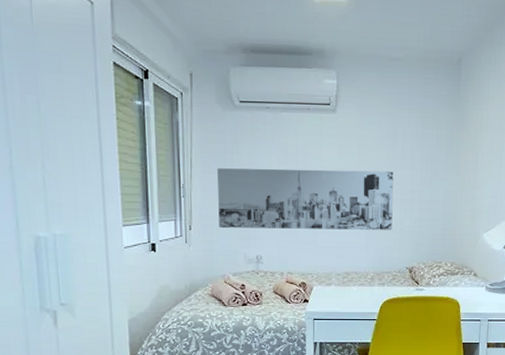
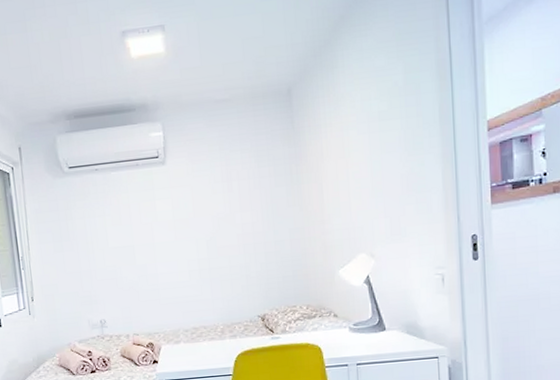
wall art: present [217,168,394,230] -> none [53,216,238,296]

